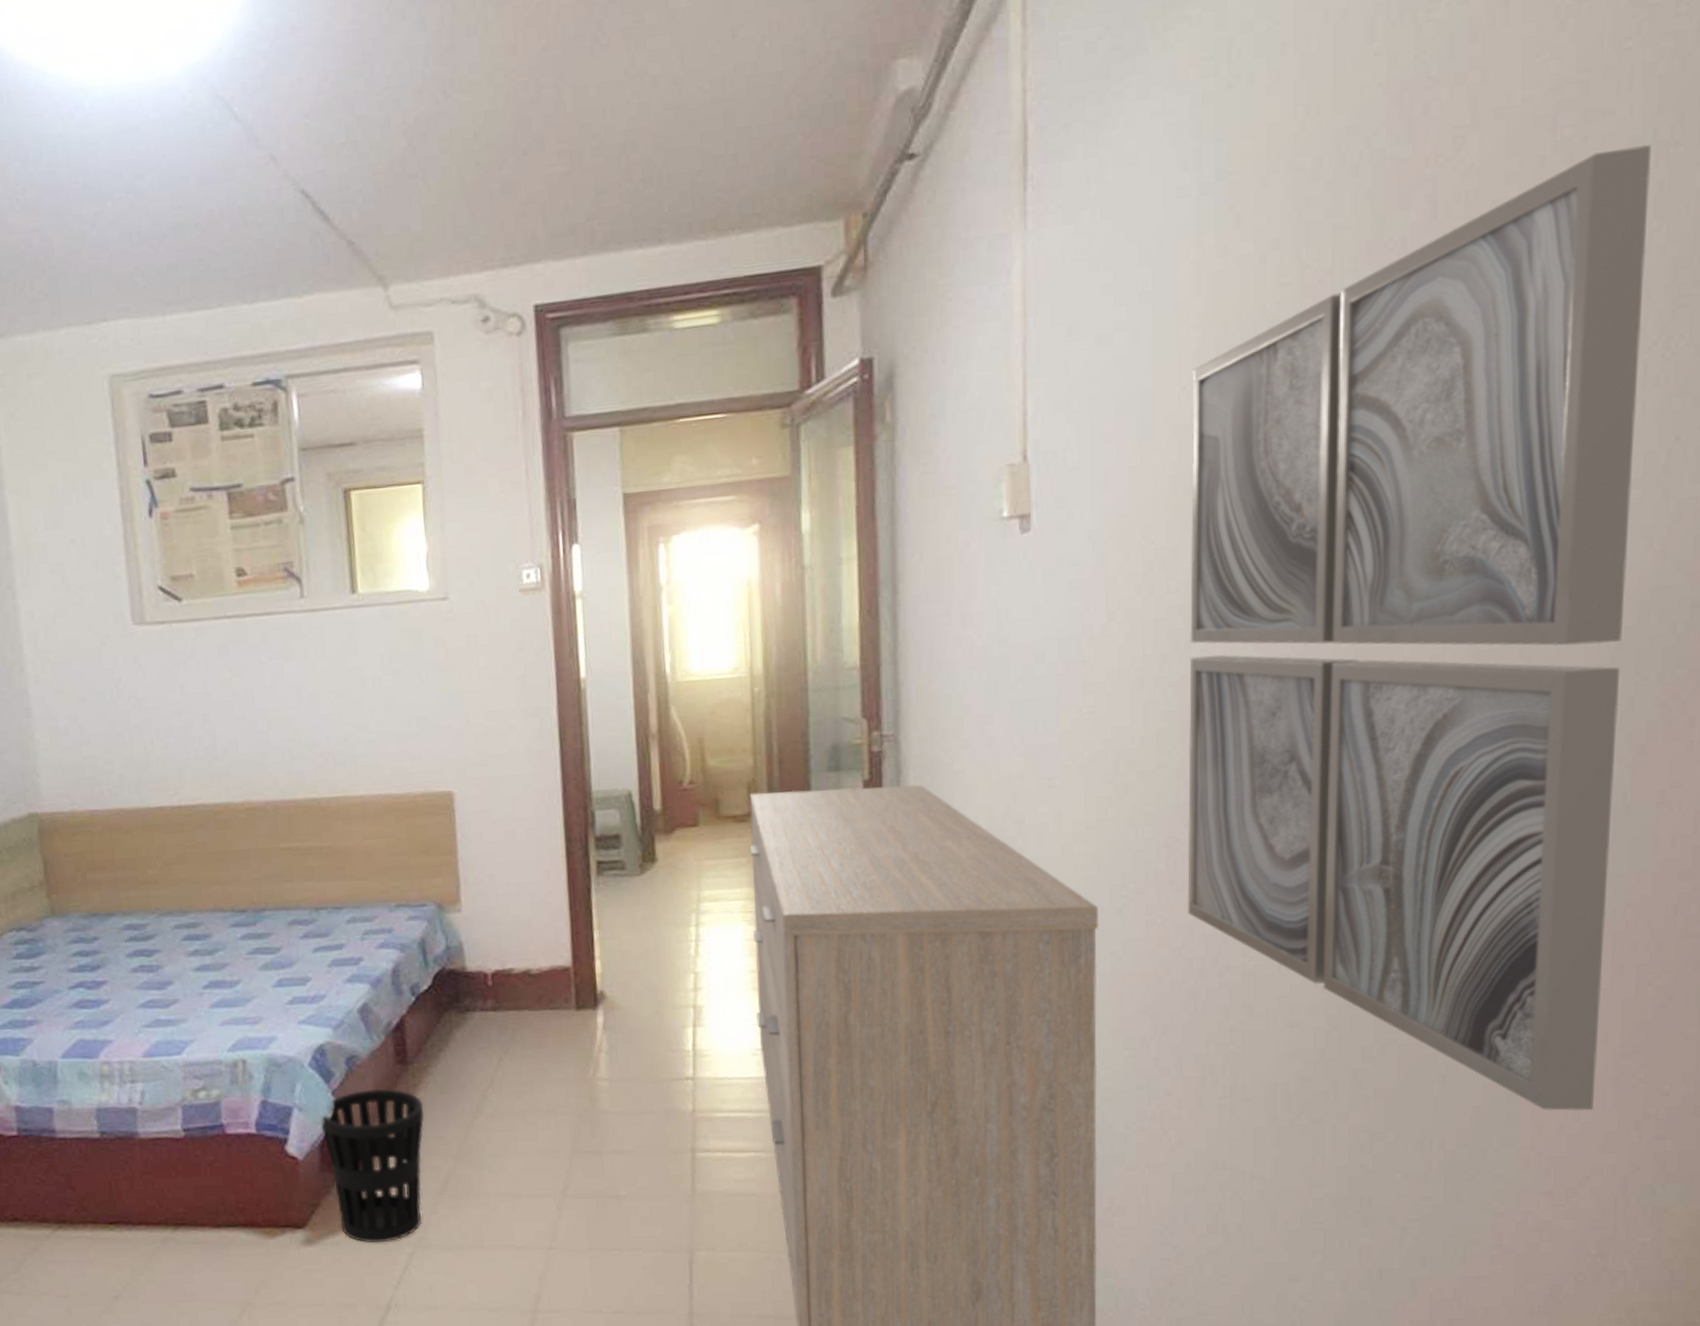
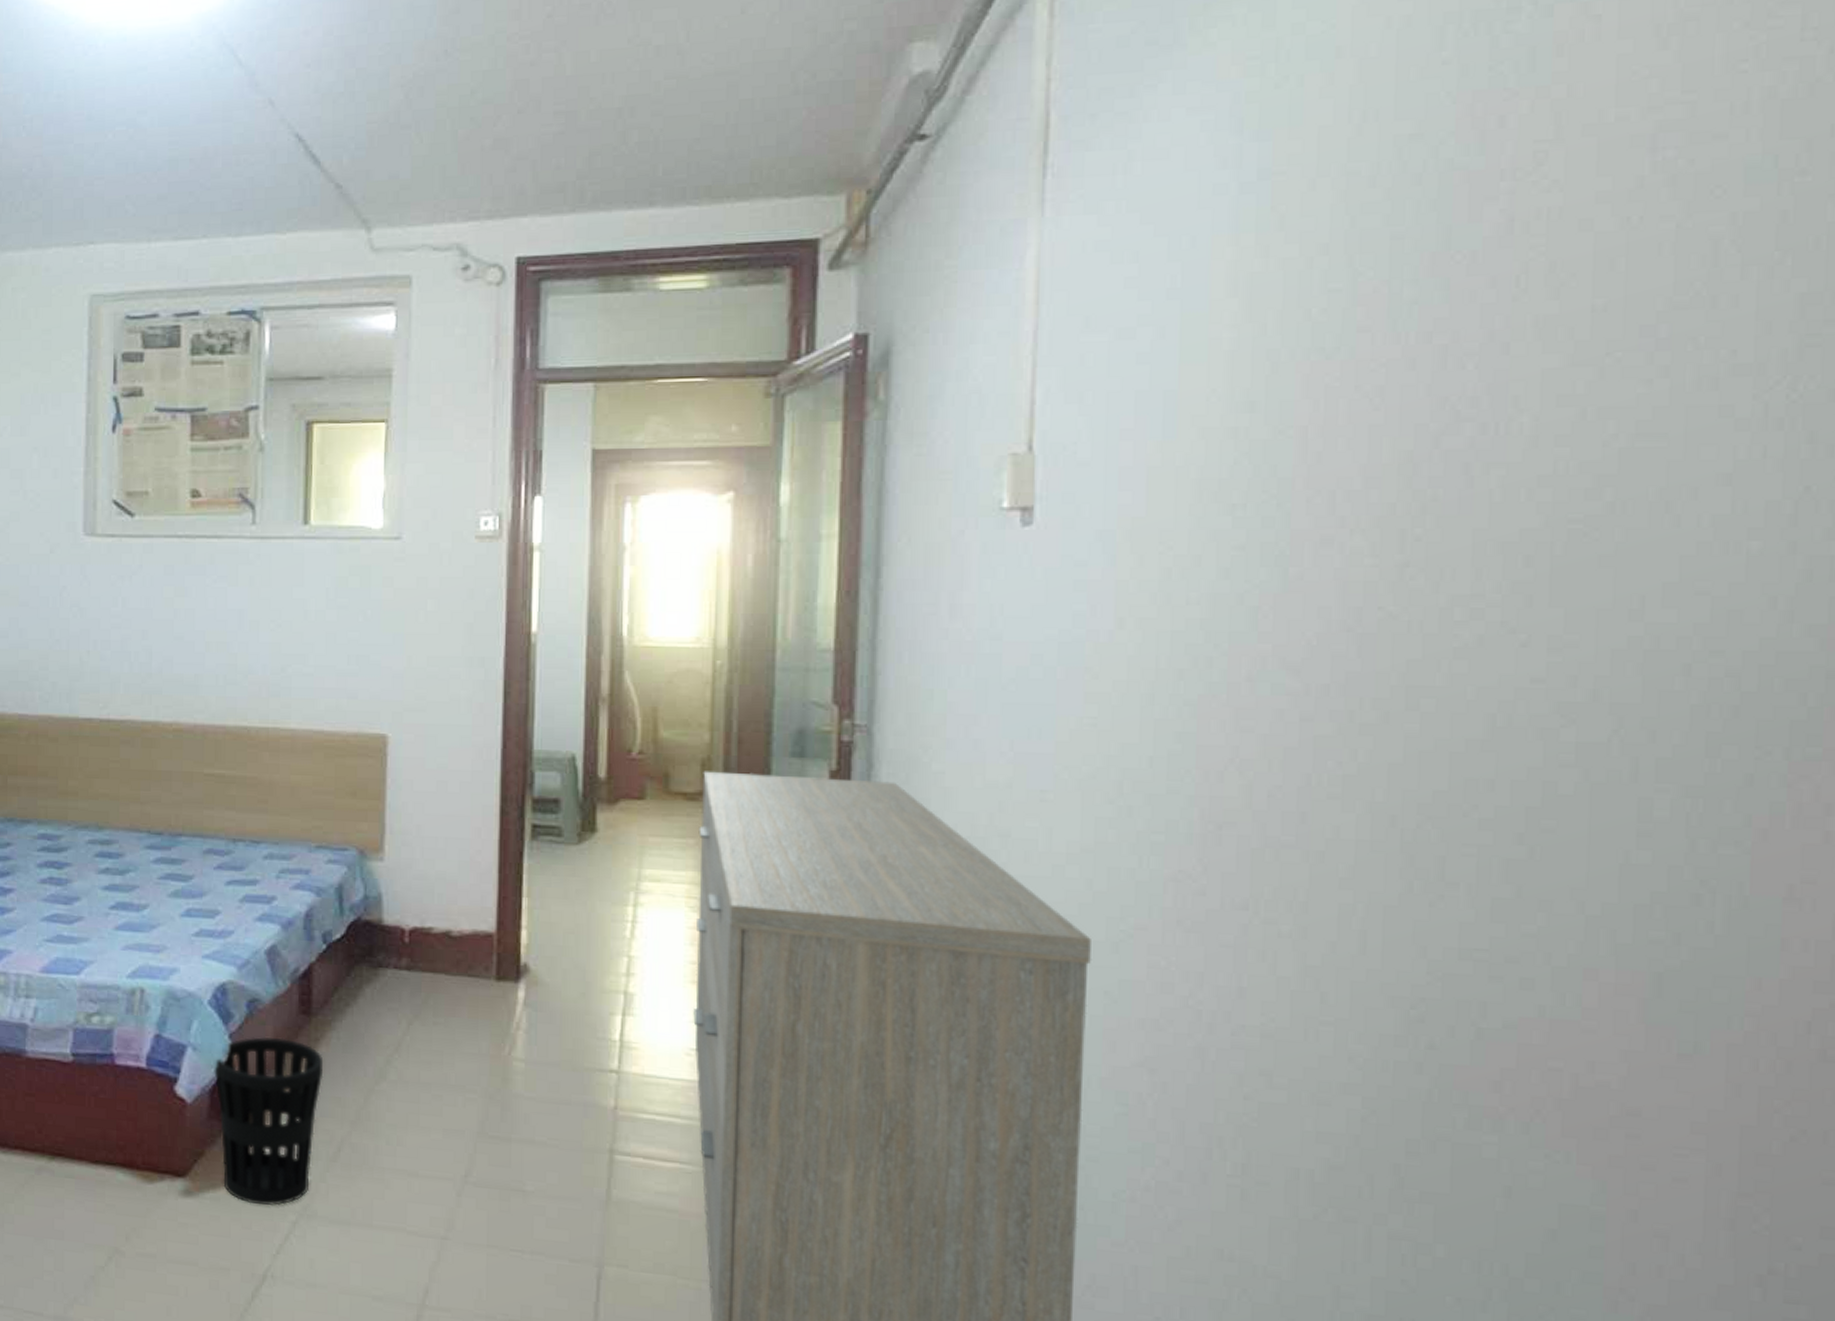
wall art: present [1187,144,1652,1112] -> none [1197,171,1773,1255]

